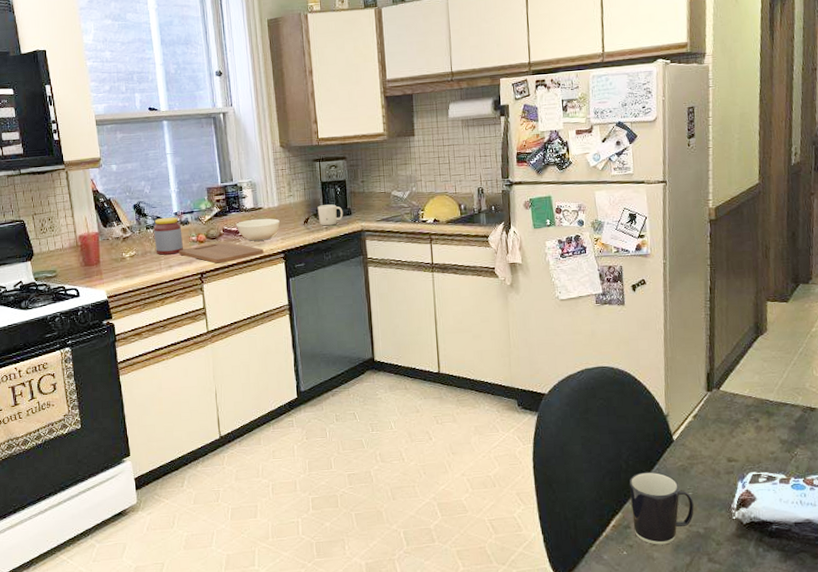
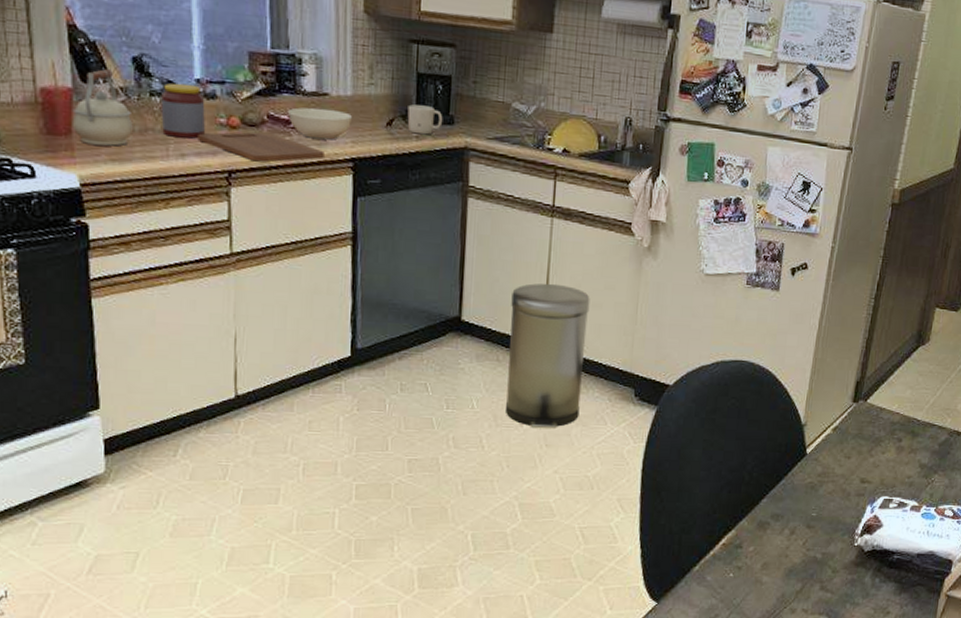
kettle: none [99,216,138,269] -> present [72,69,133,146]
pedal bin: none [410,323,475,441] -> present [506,283,590,429]
mug: present [629,471,694,545] -> none [745,486,816,569]

